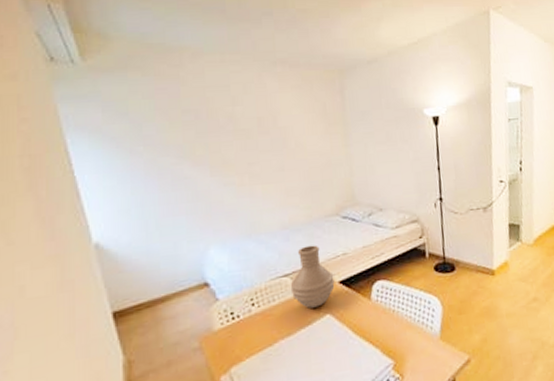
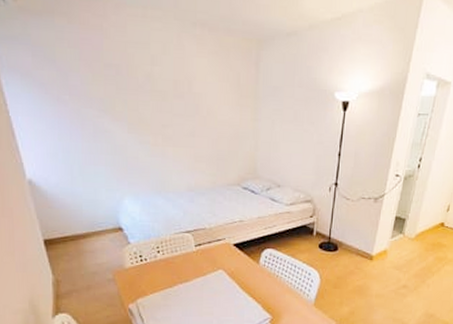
vase: present [290,245,335,309] -> none [191,209,230,263]

